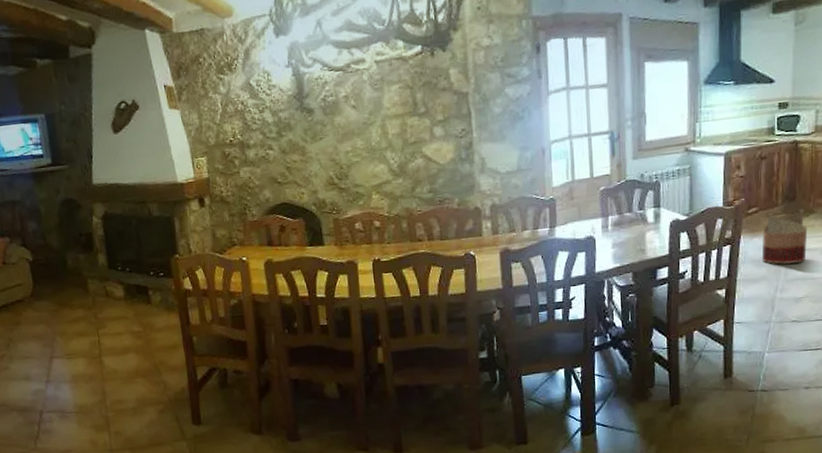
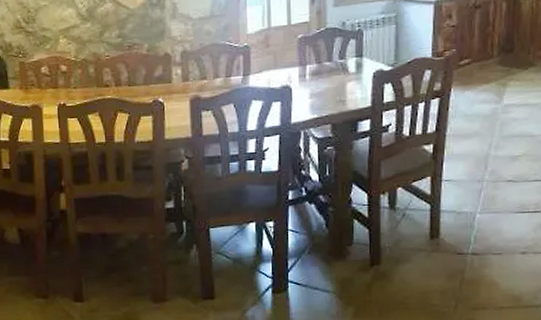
basket: present [761,208,808,265] -> none [474,61,527,121]

